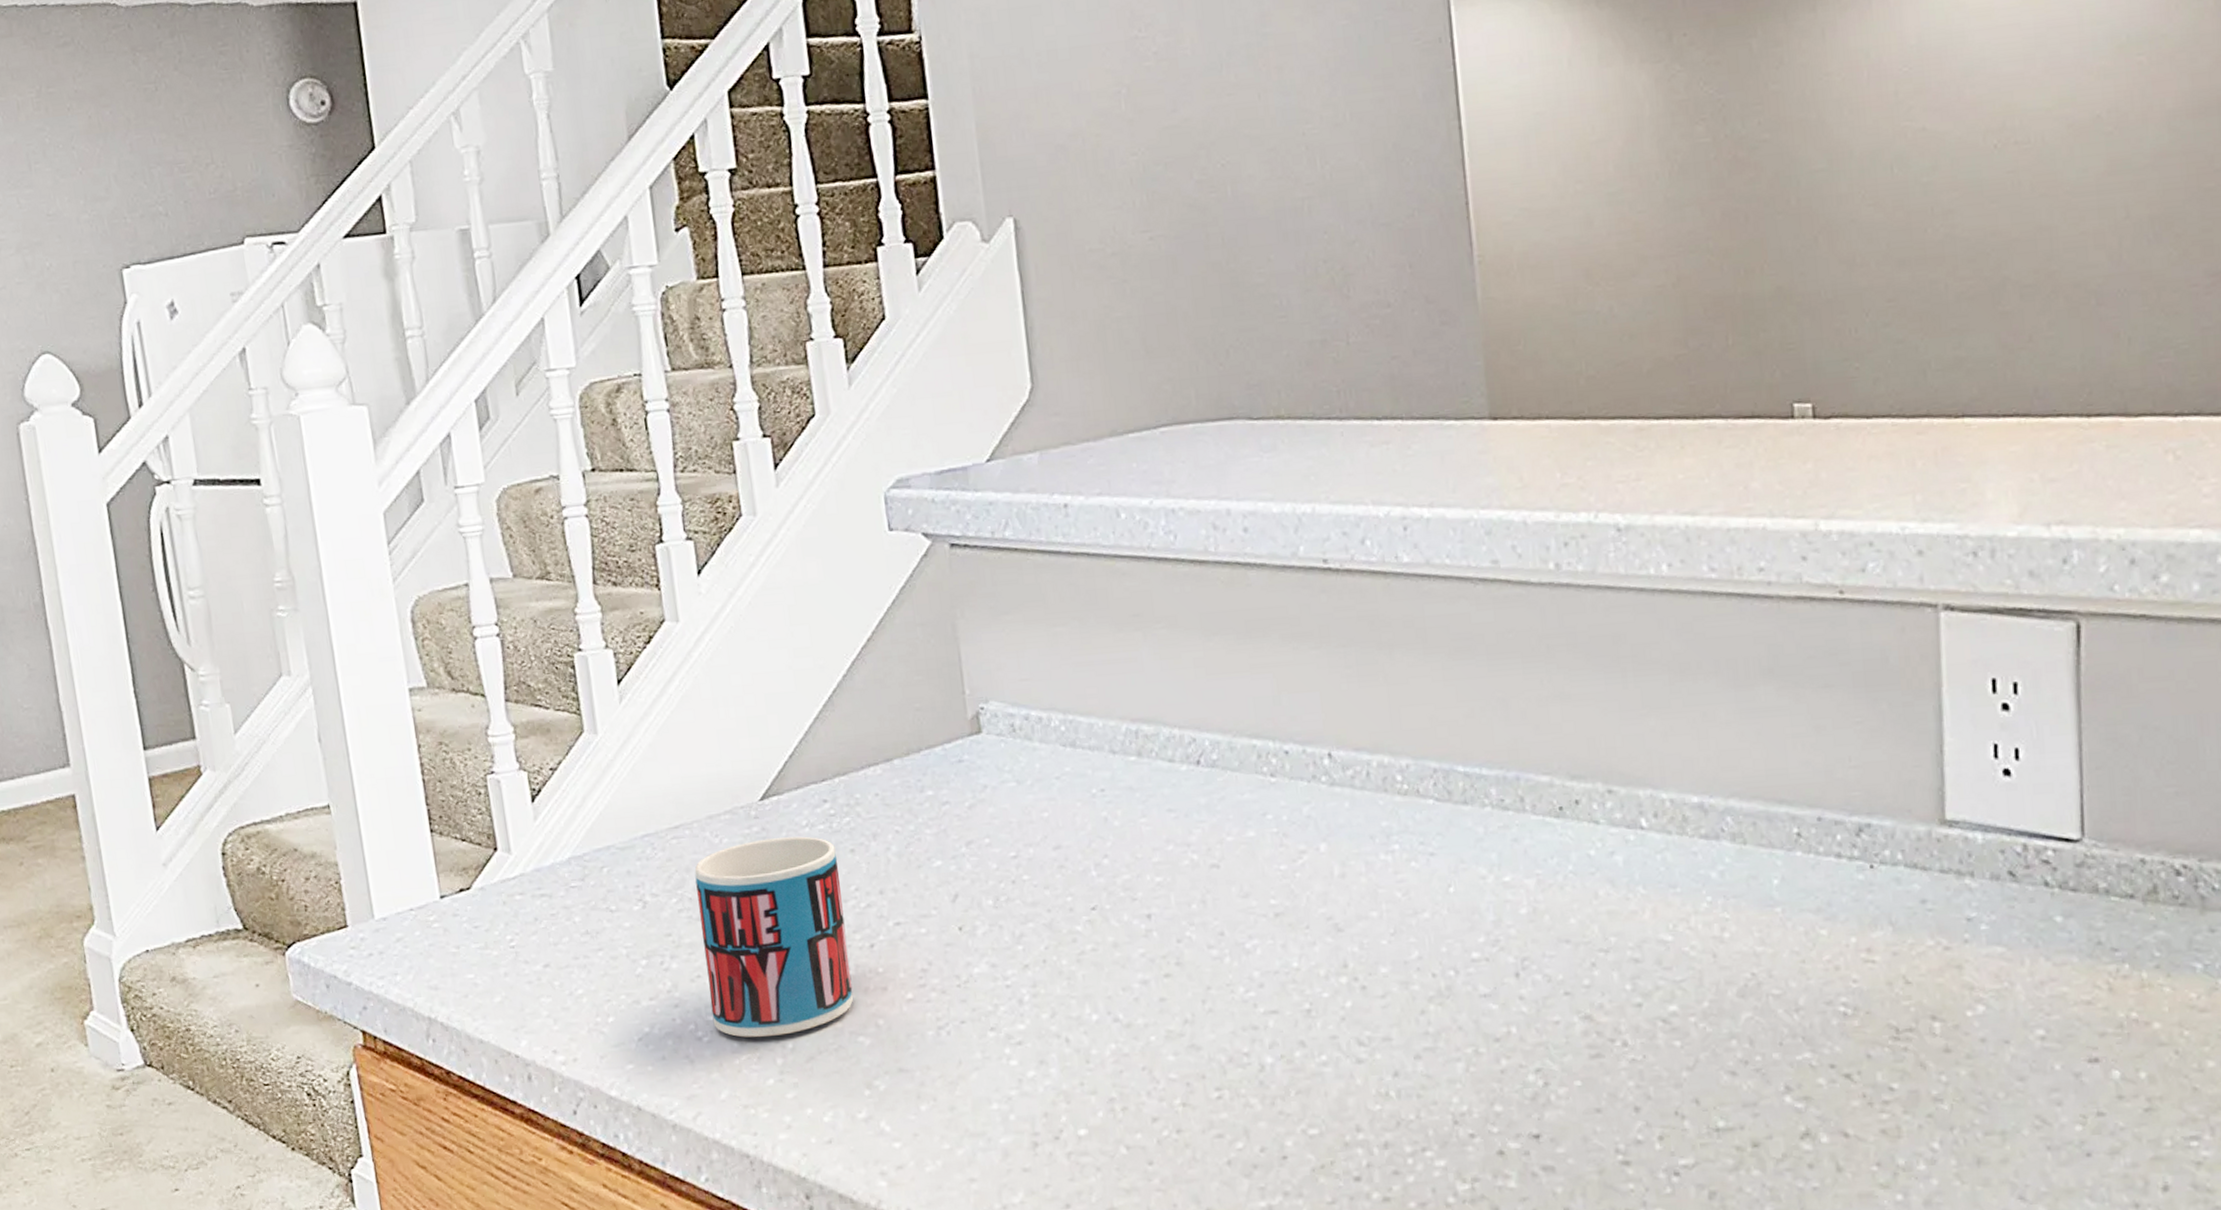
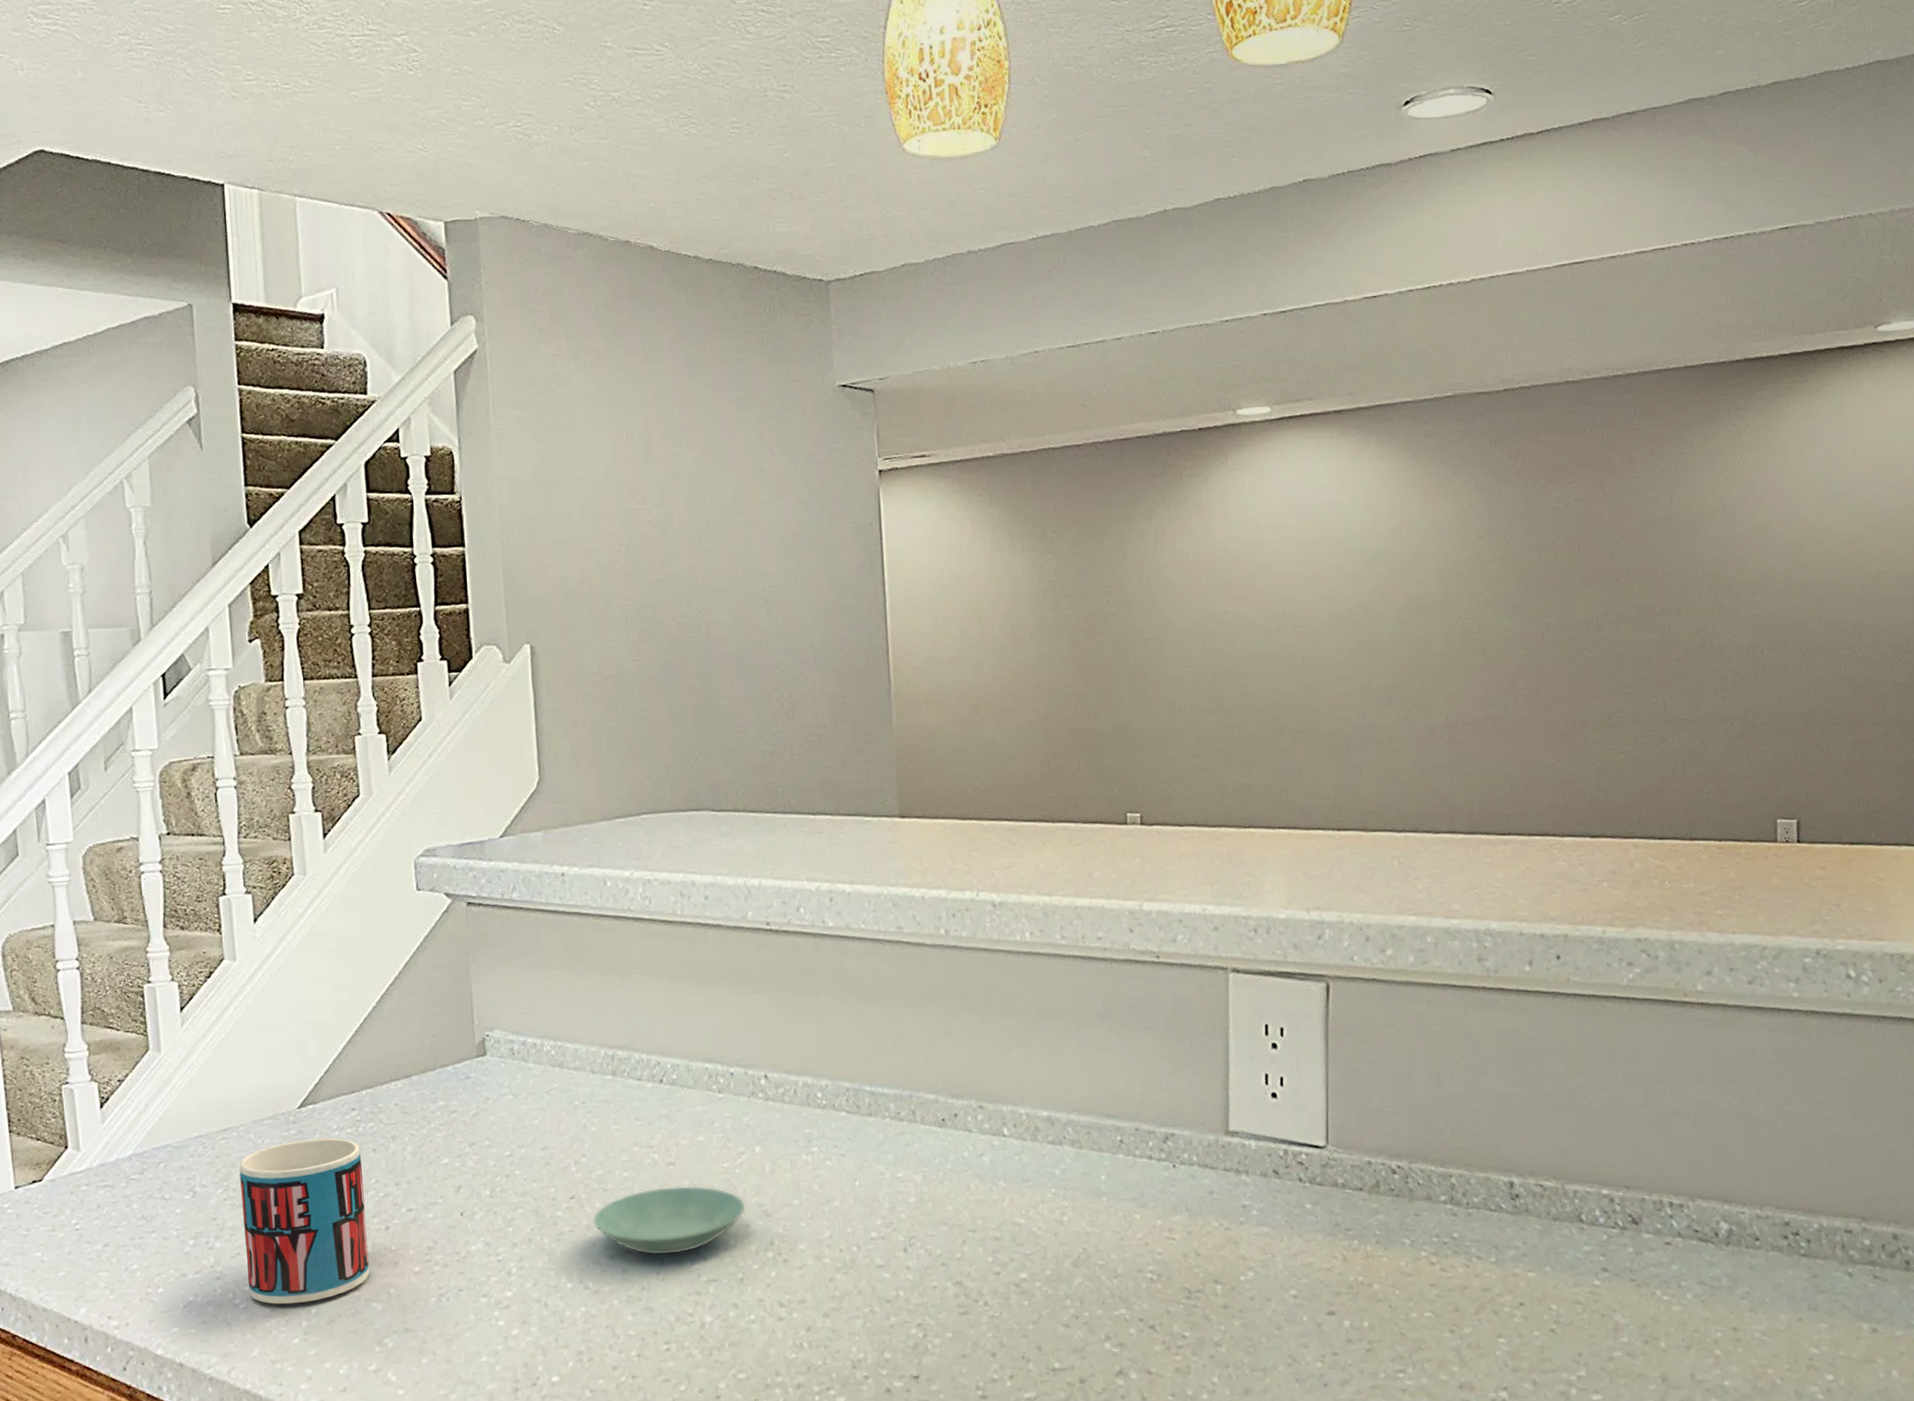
saucer: none [1119,893,1311,981] -> present [592,1185,746,1256]

